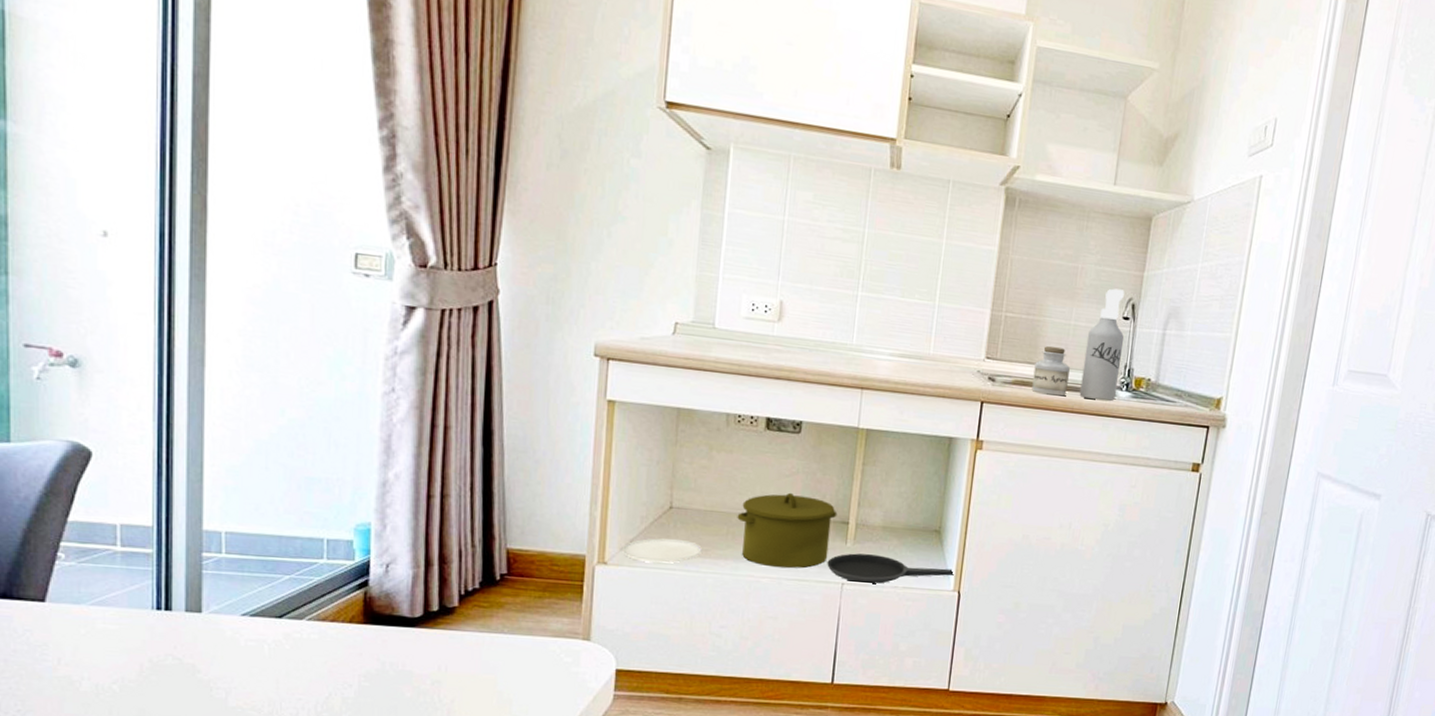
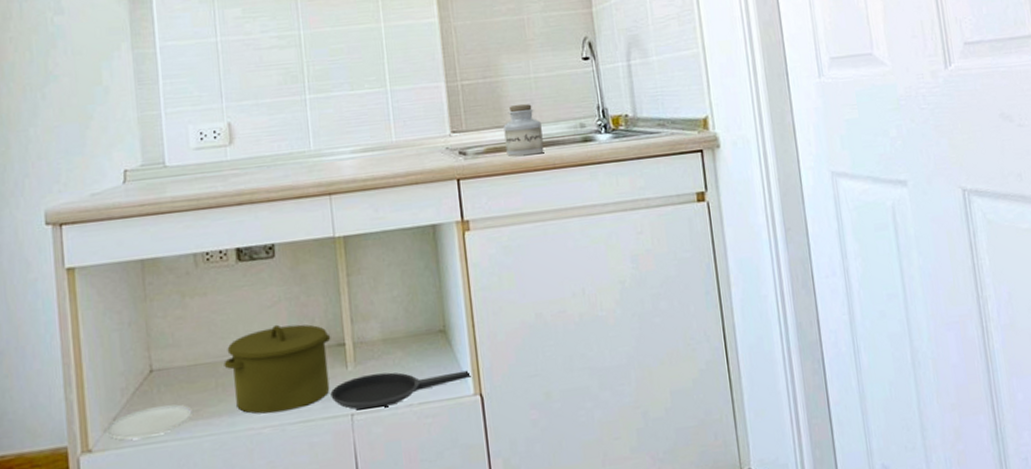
spray bottle: present [1079,288,1125,402] -> none [550,30,596,151]

